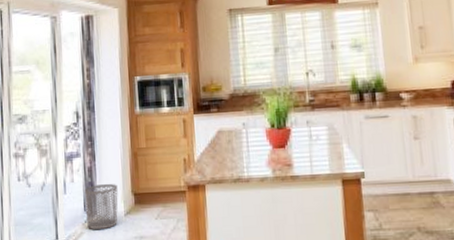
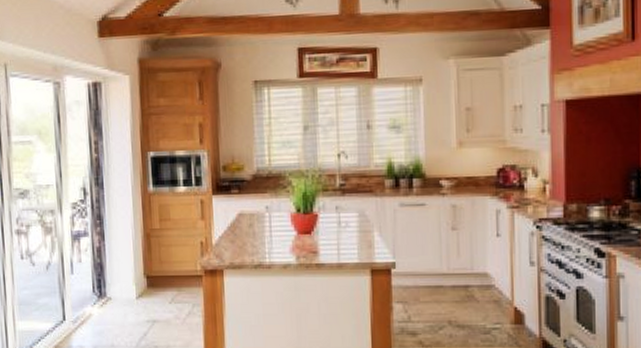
waste bin: present [84,183,118,230] -> none [93,264,129,313]

